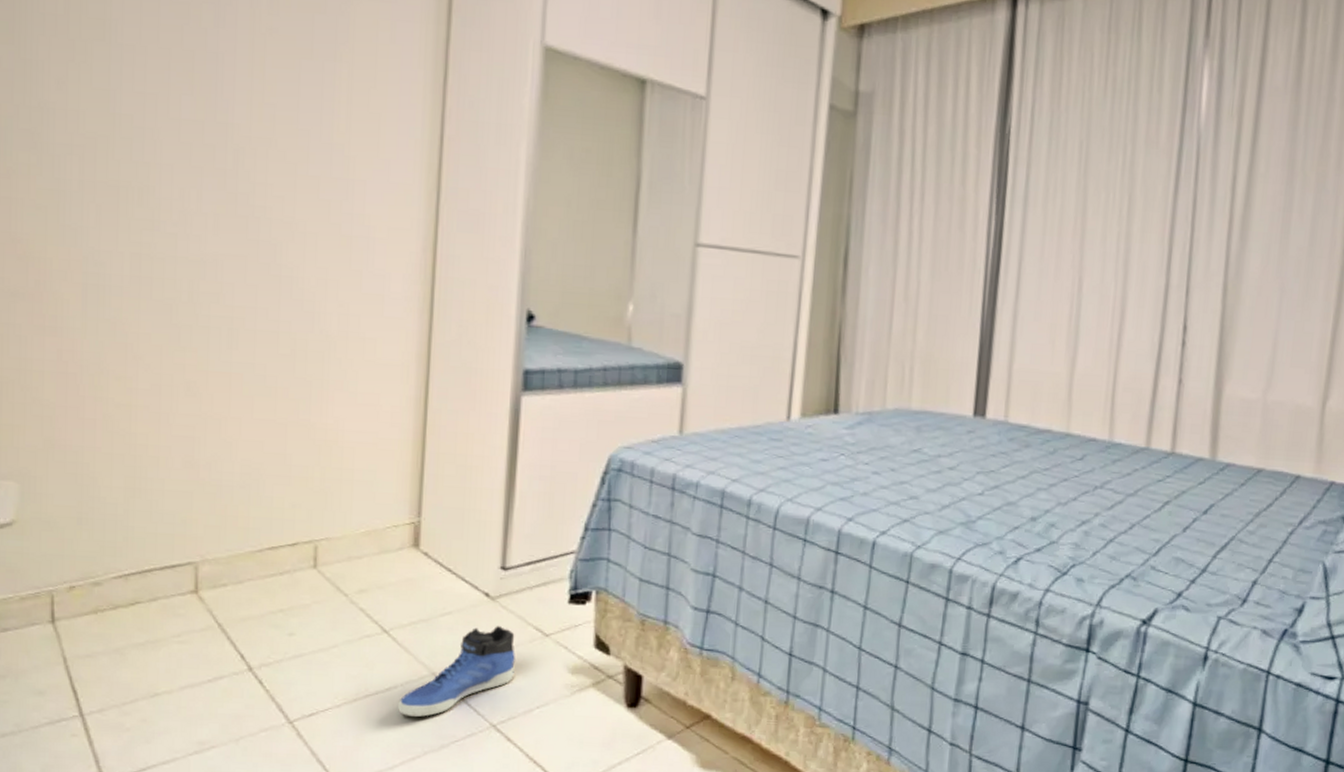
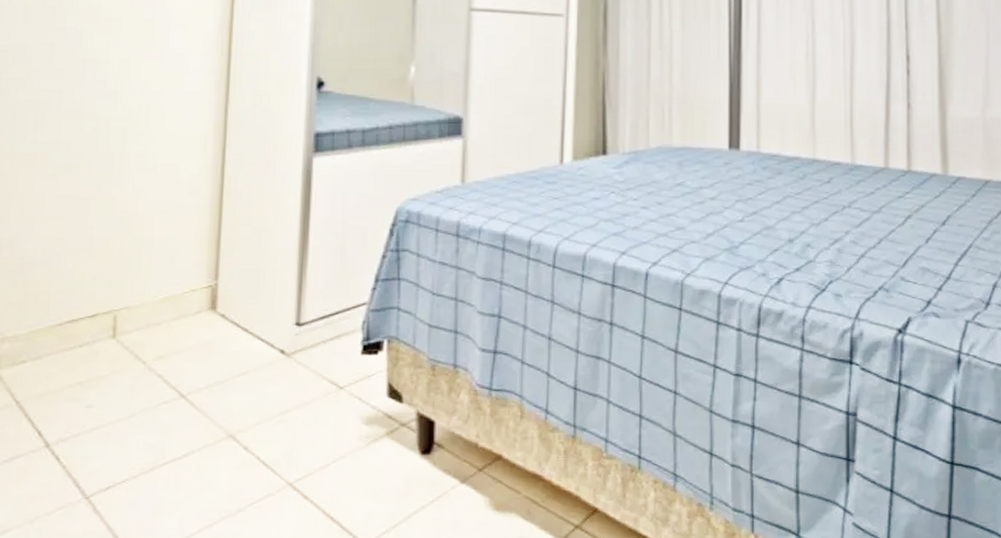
sneaker: present [398,626,515,717] -> none [195,382,311,481]

